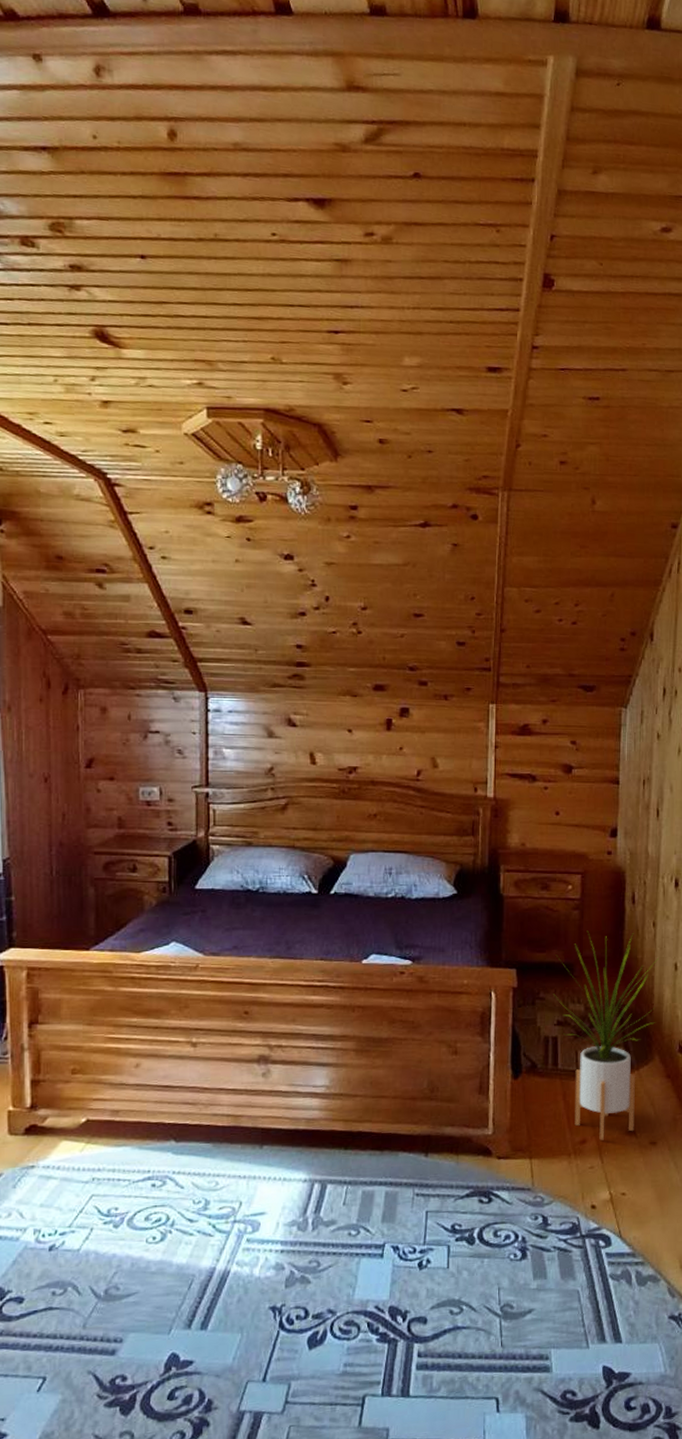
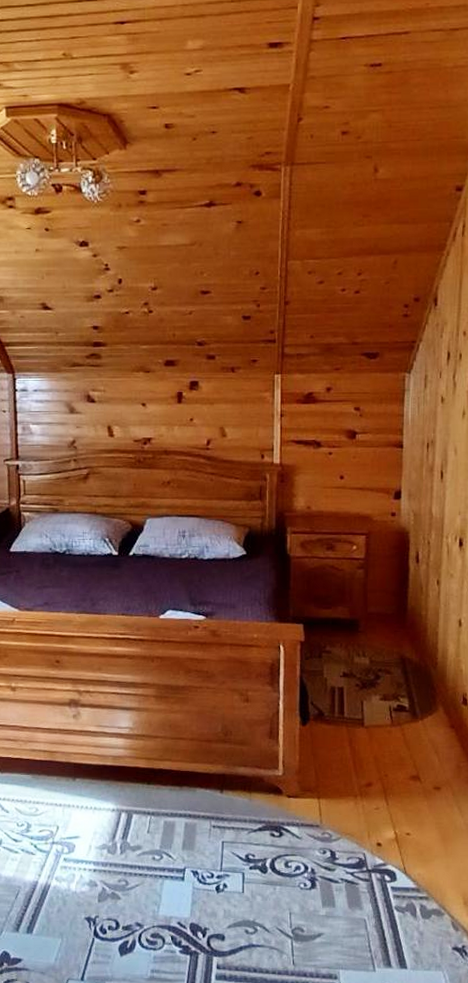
house plant: present [553,930,659,1141] -> none [339,588,443,784]

